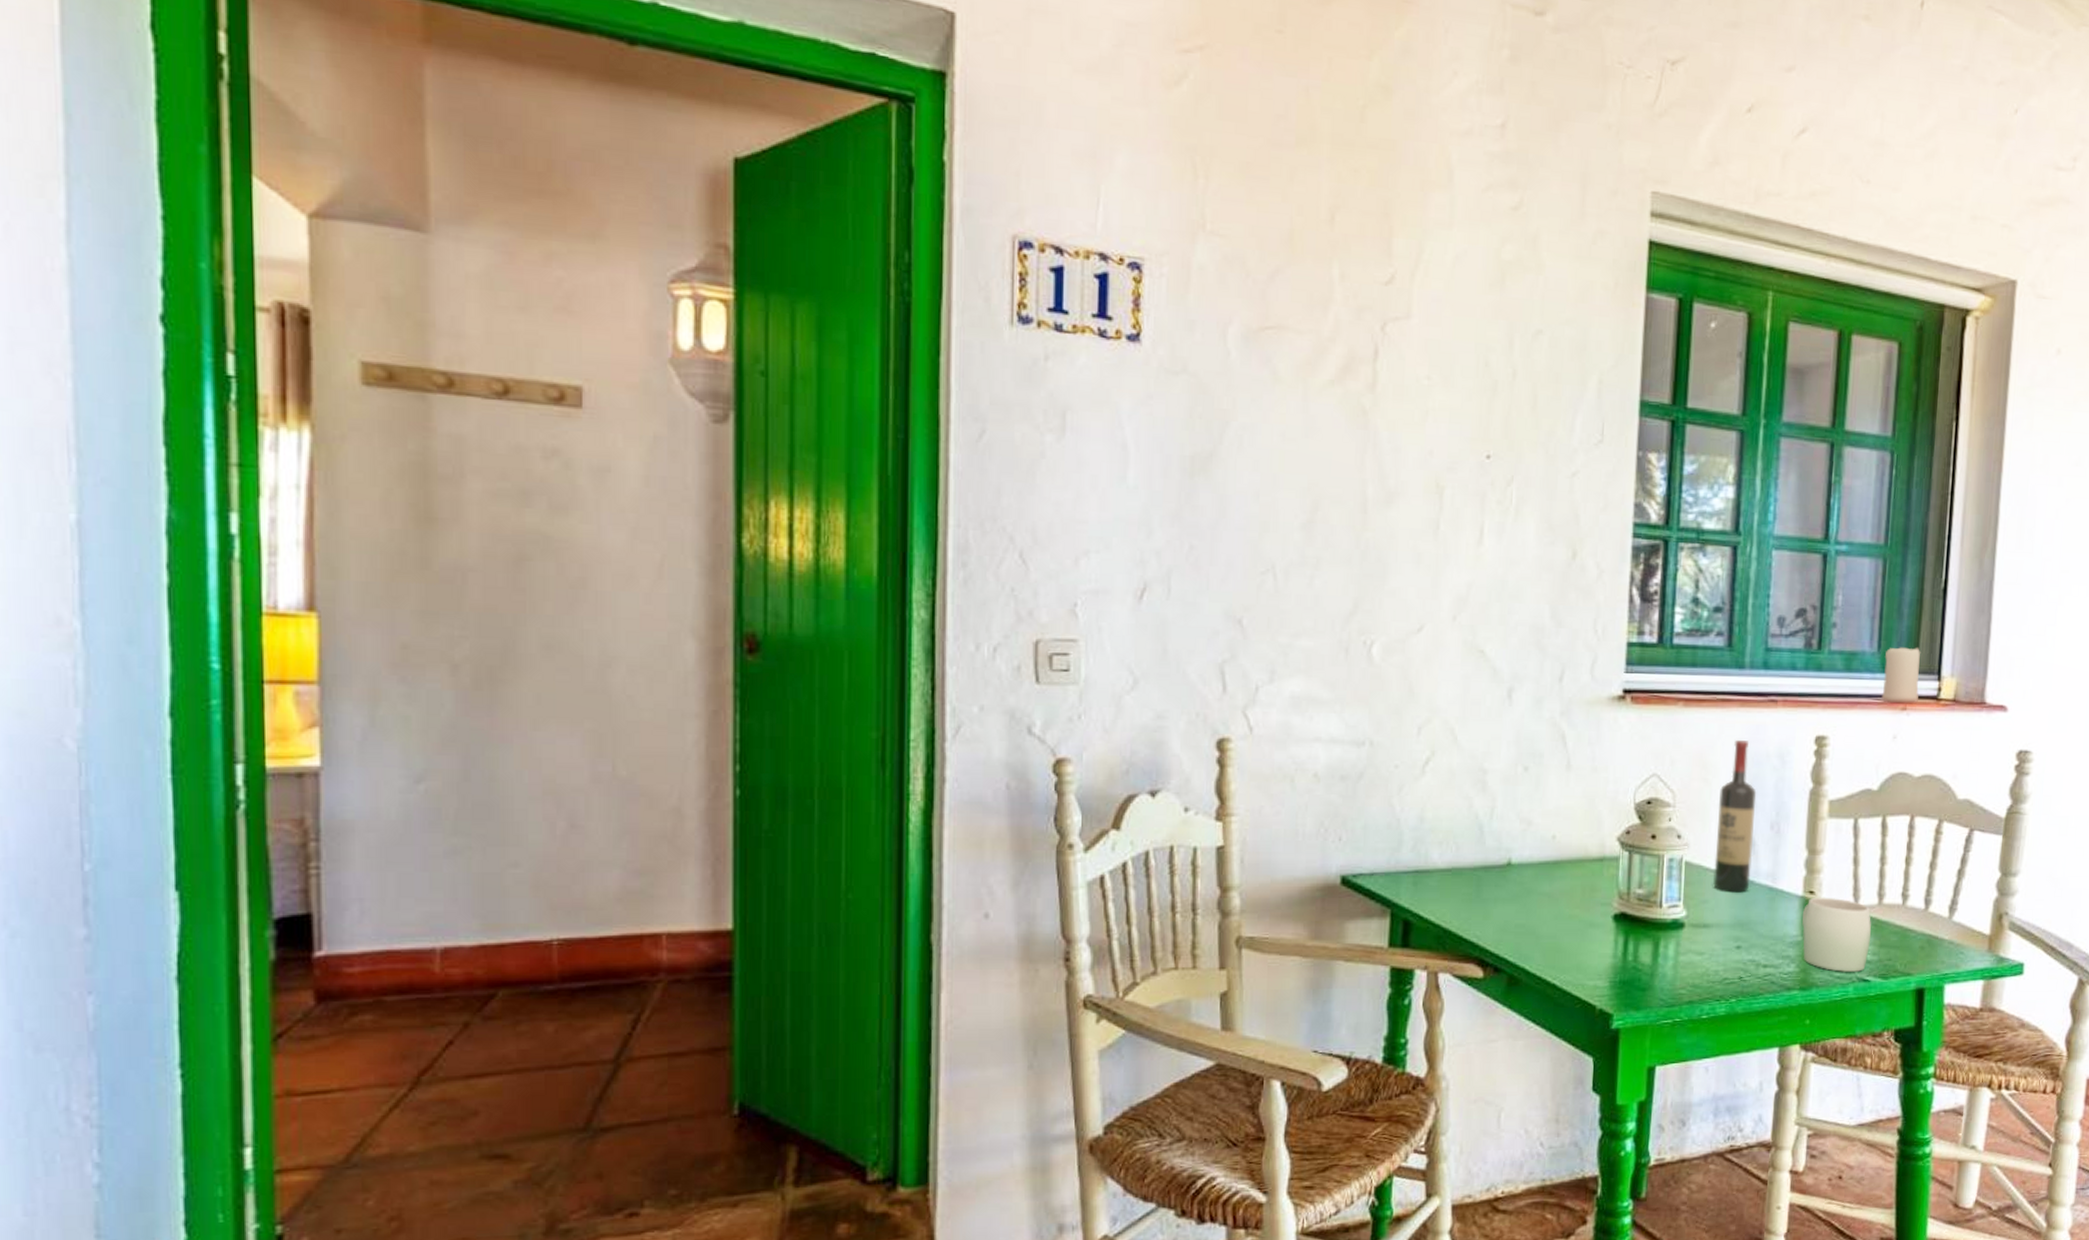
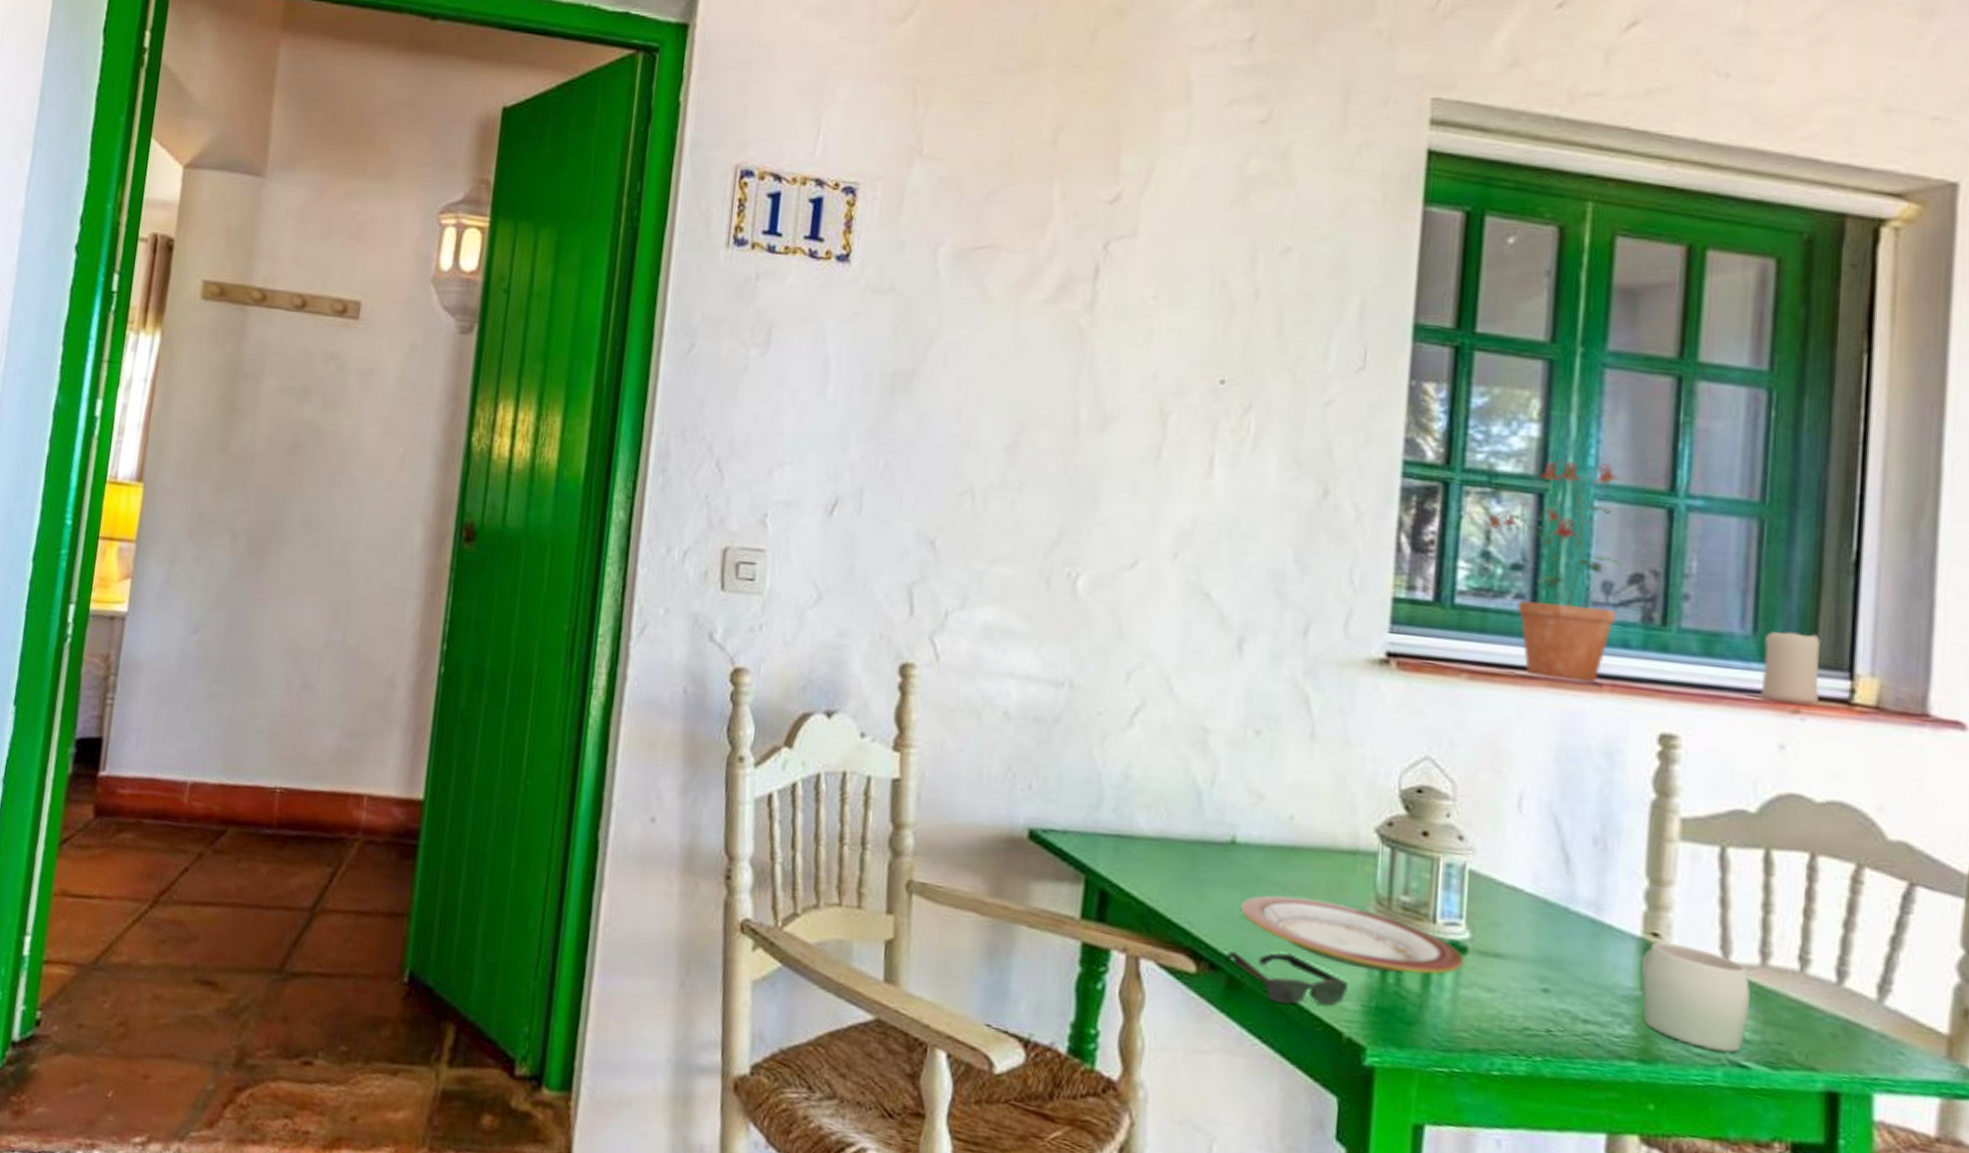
sunglasses: none [1506,949,1599,991] -> present [1225,951,1348,1006]
plate: none [1516,902,1682,953] -> present [1240,895,1464,975]
potted plant: none [1696,516,1792,701] -> present [1487,459,1622,683]
wine bottle: present [1713,740,1757,891] -> none [1509,727,1573,920]

